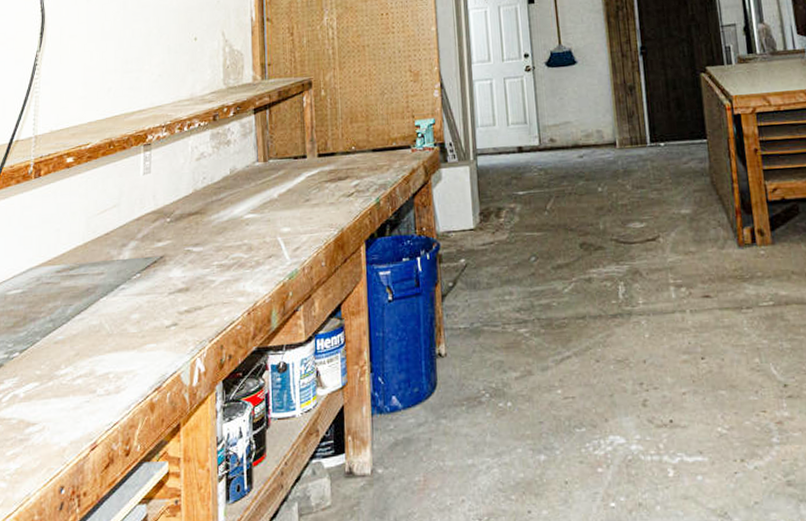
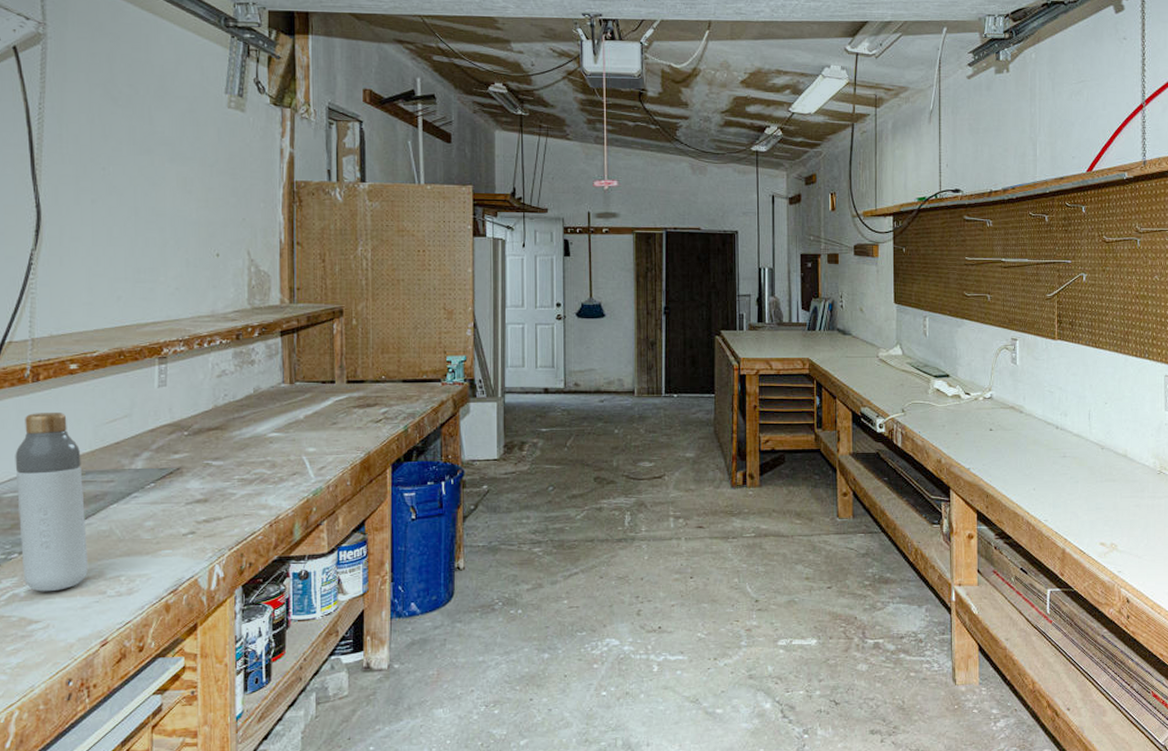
bottle: none [18,206,81,392] -> present [15,411,89,592]

